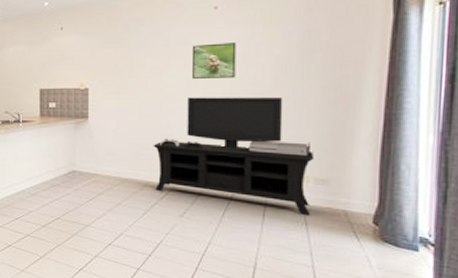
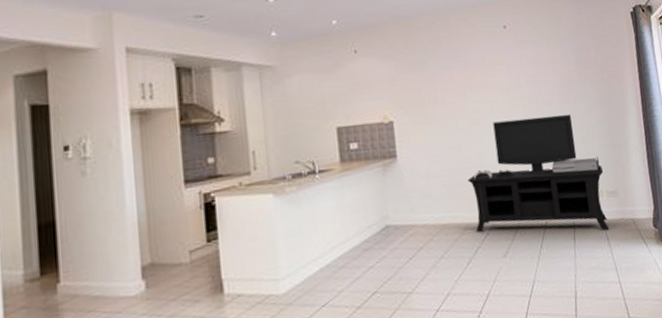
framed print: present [191,42,237,79] -> none [489,62,531,102]

